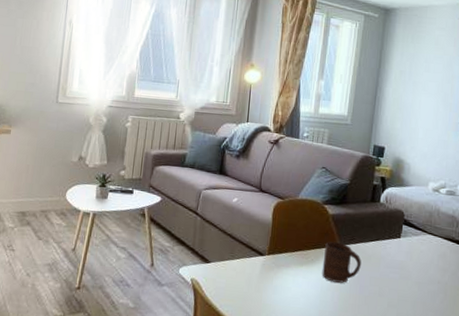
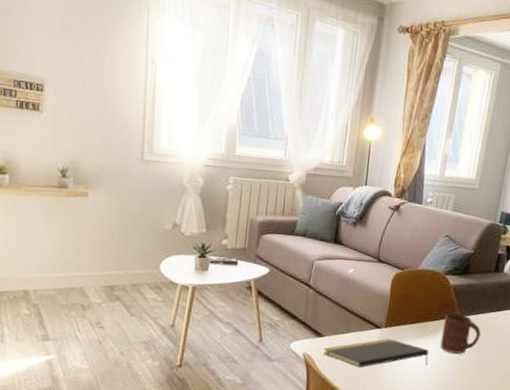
notepad: none [210,265,312,295] -> present [323,338,429,368]

